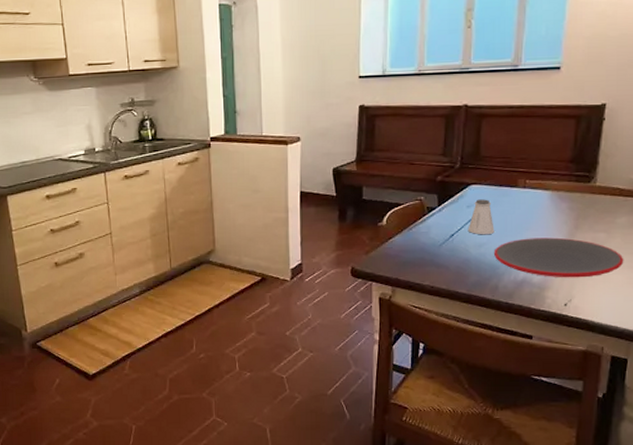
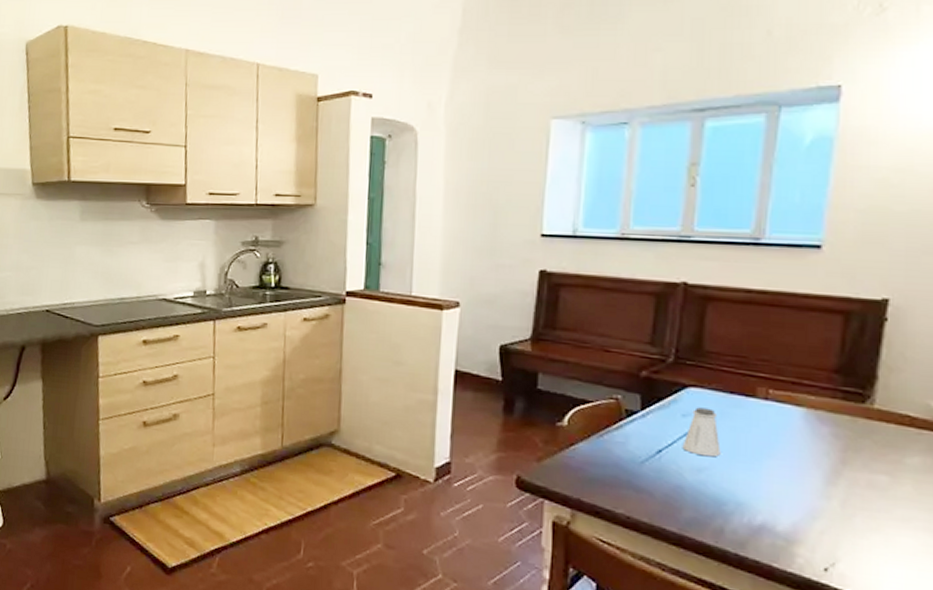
plate: present [494,237,624,278] -> none [720,468,918,536]

